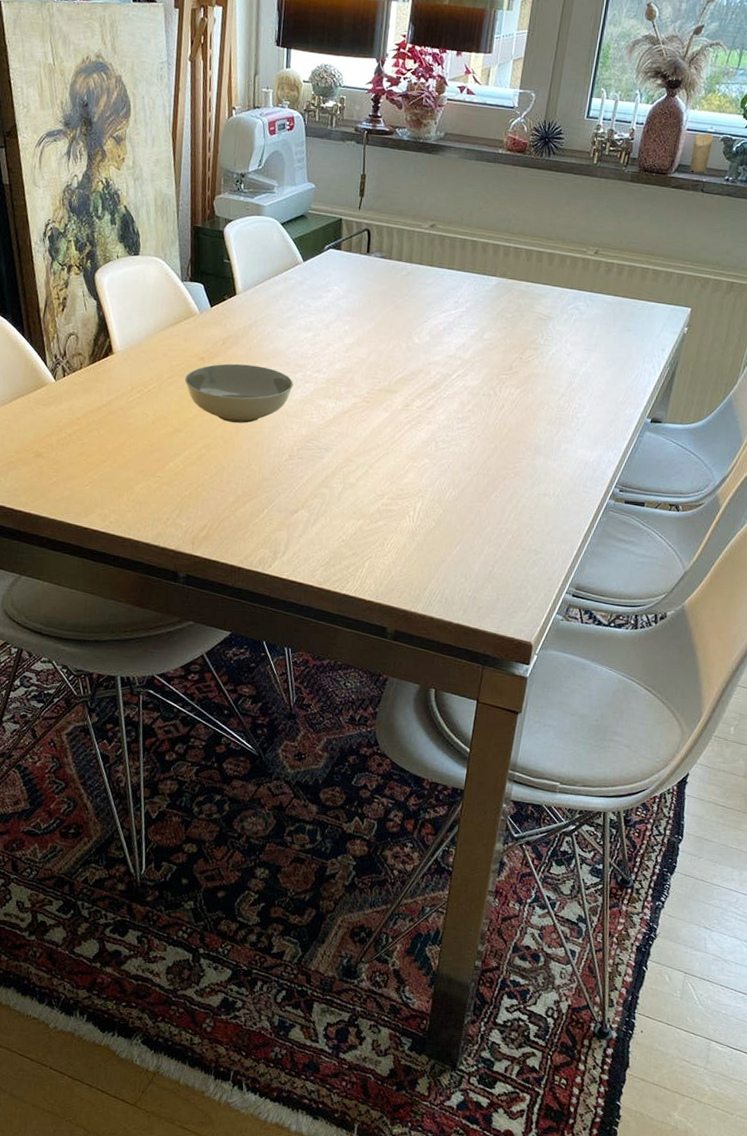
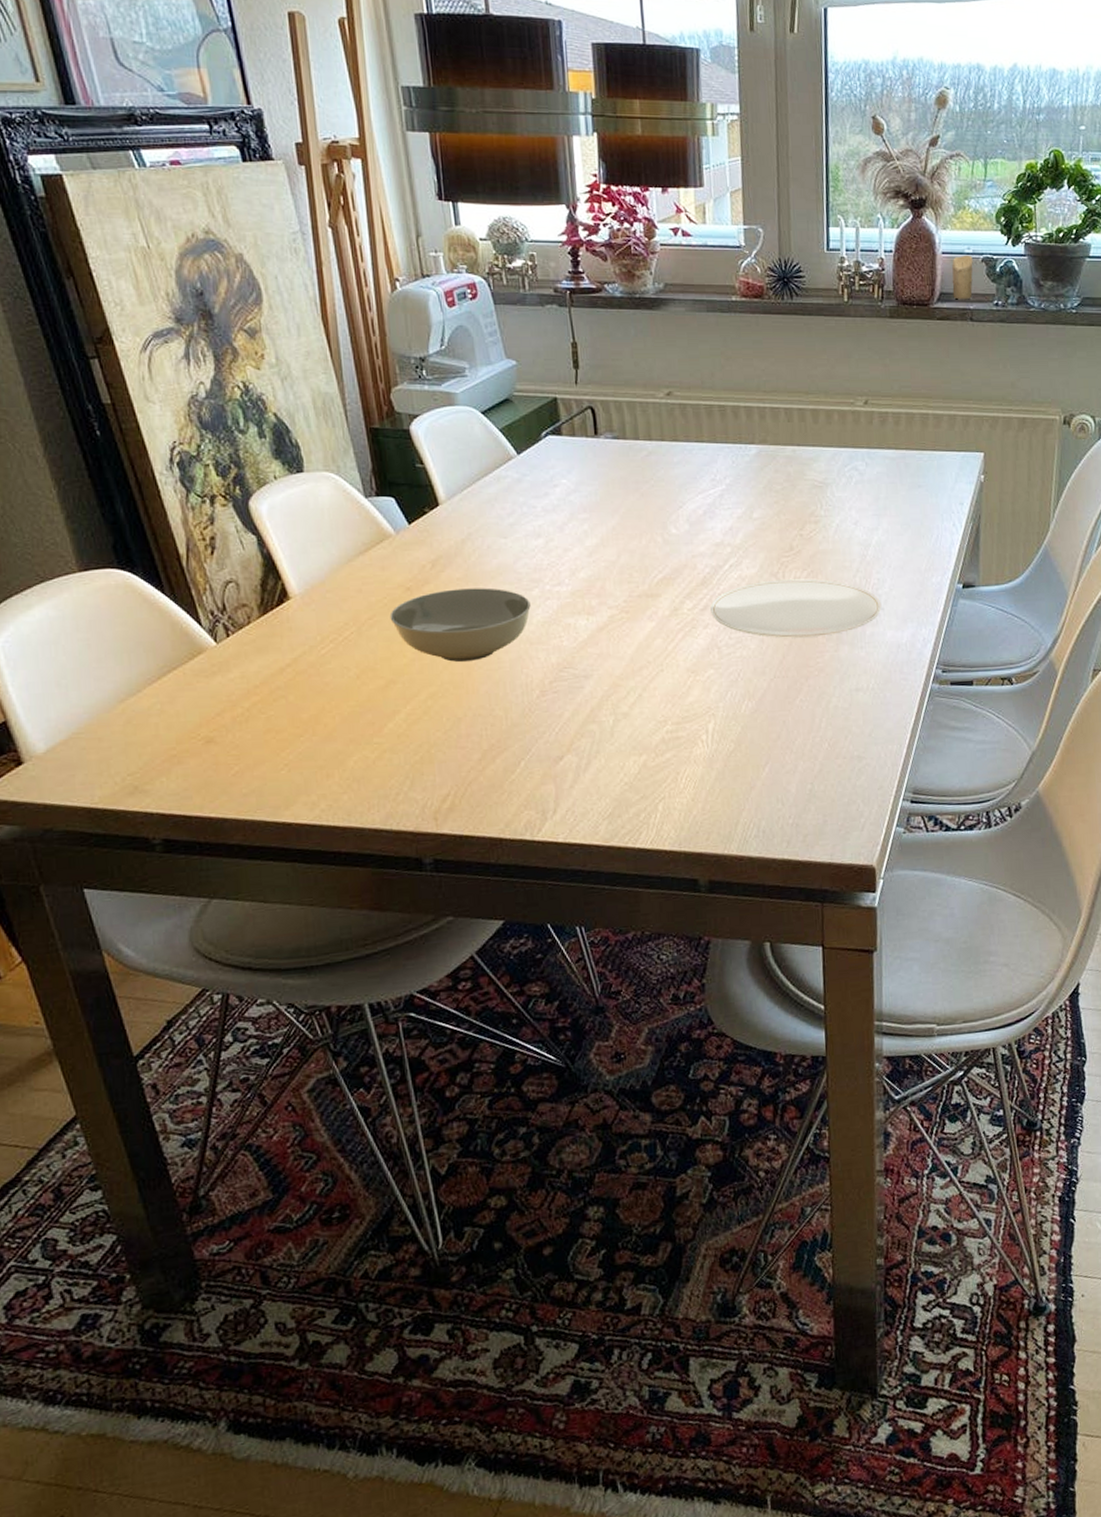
plate: none [435,392,578,446] -> present [710,579,882,638]

